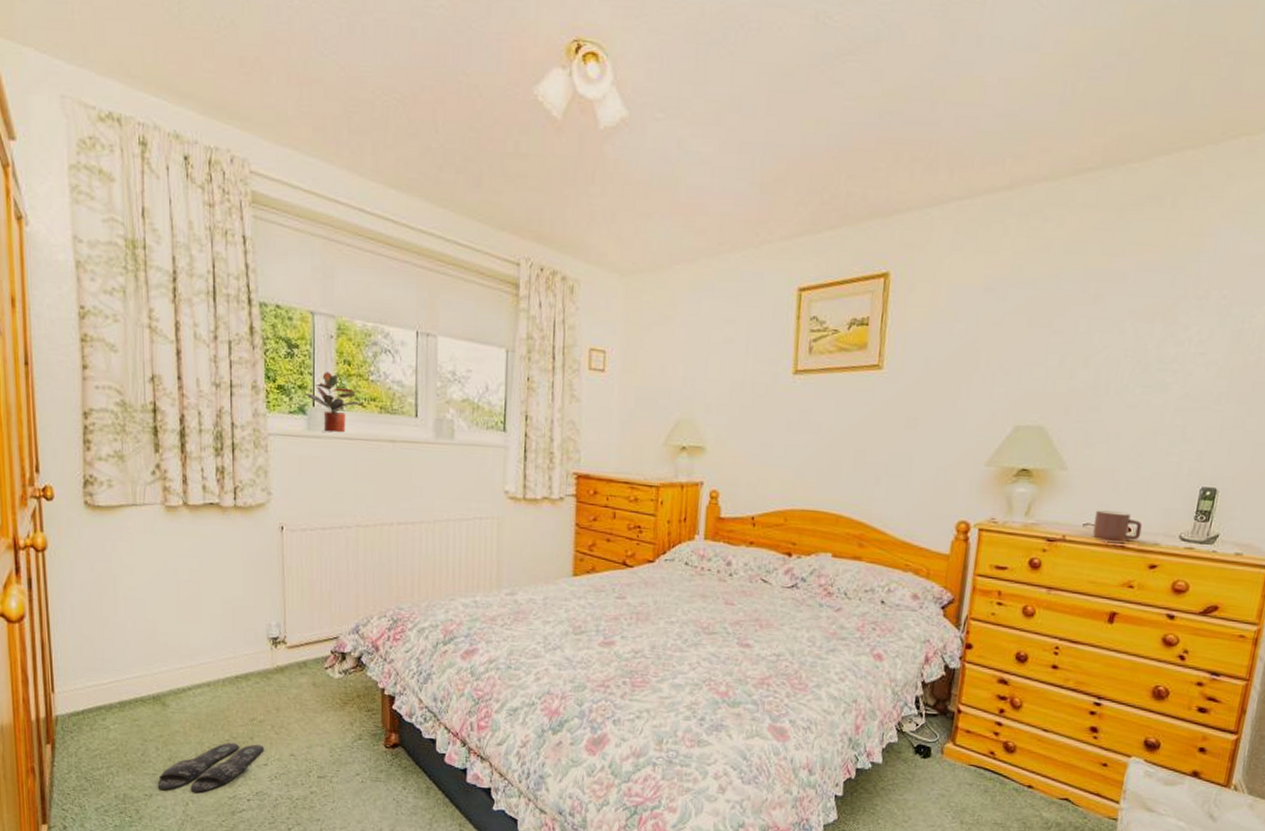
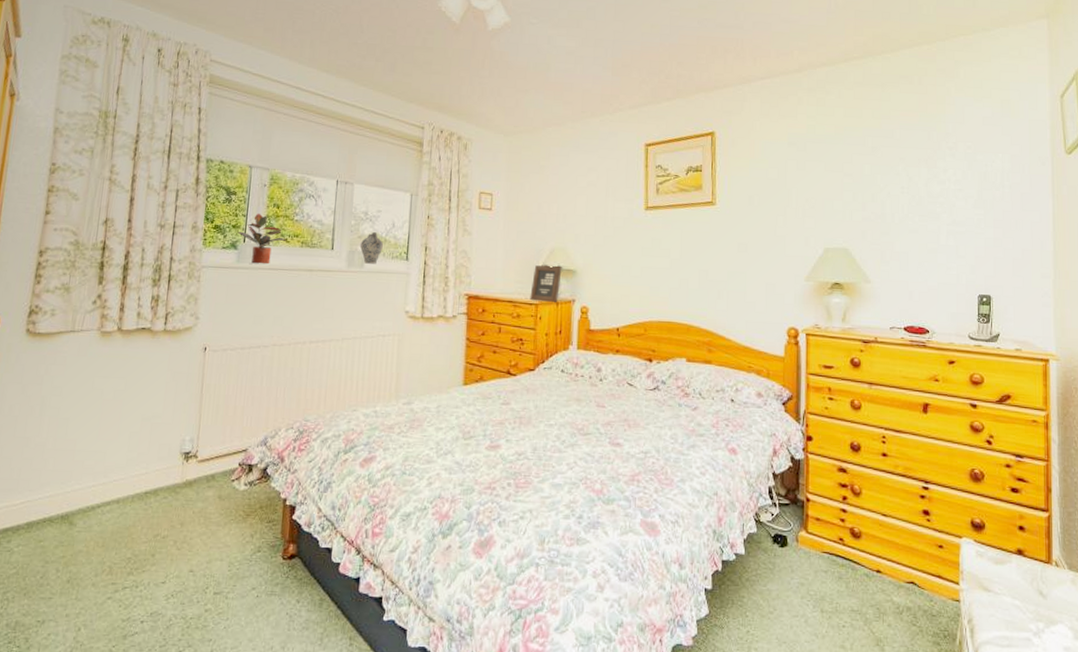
slippers: present [158,742,263,794] -> none [52,560,164,617]
ceramic jug: none [449,395,475,435] -> present [360,231,383,264]
picture frame: none [650,440,689,486] -> present [530,265,562,303]
mug: present [1092,510,1143,544] -> none [898,315,938,344]

